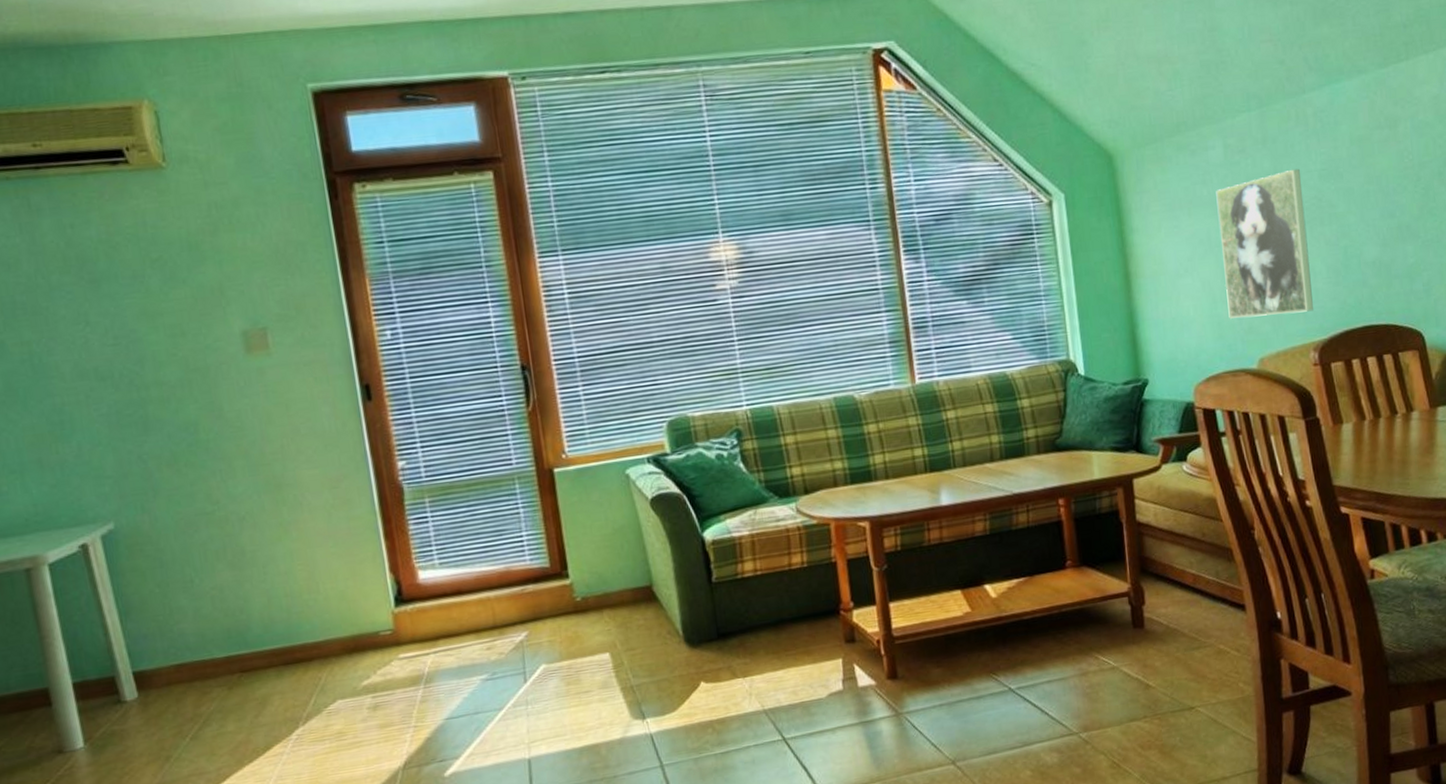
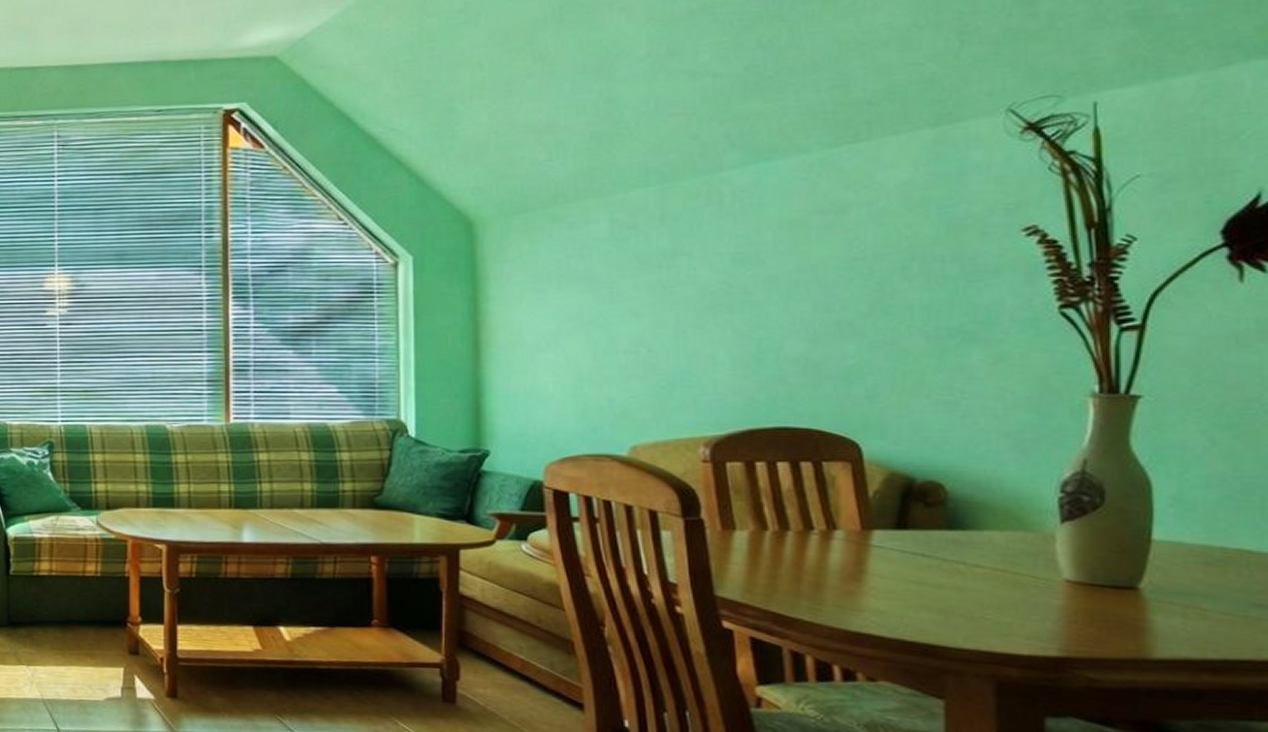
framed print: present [1216,168,1313,319] -> none [595,250,708,403]

